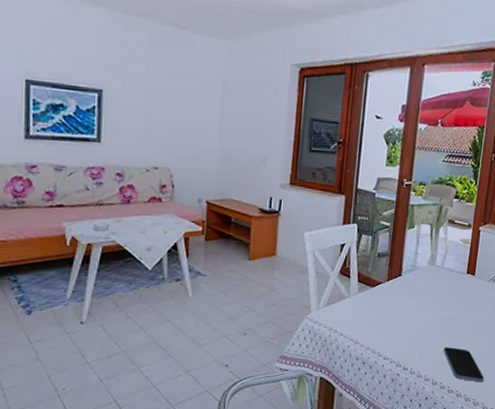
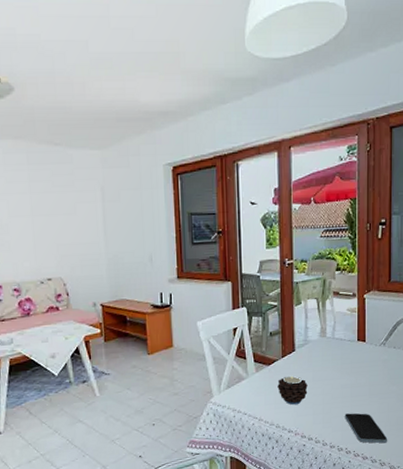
candle: none [378,300,410,332] -> present [277,375,308,405]

